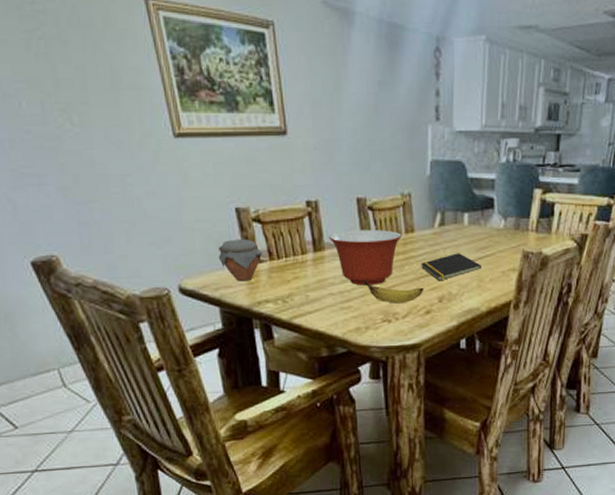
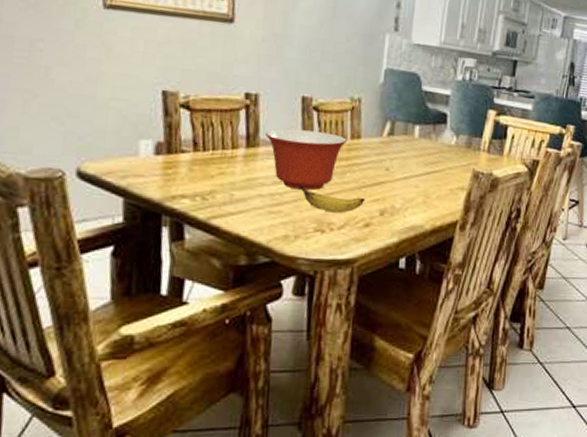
jar: present [218,239,263,282] -> none [132,124,186,172]
notepad: present [421,253,481,281] -> none [364,165,429,193]

